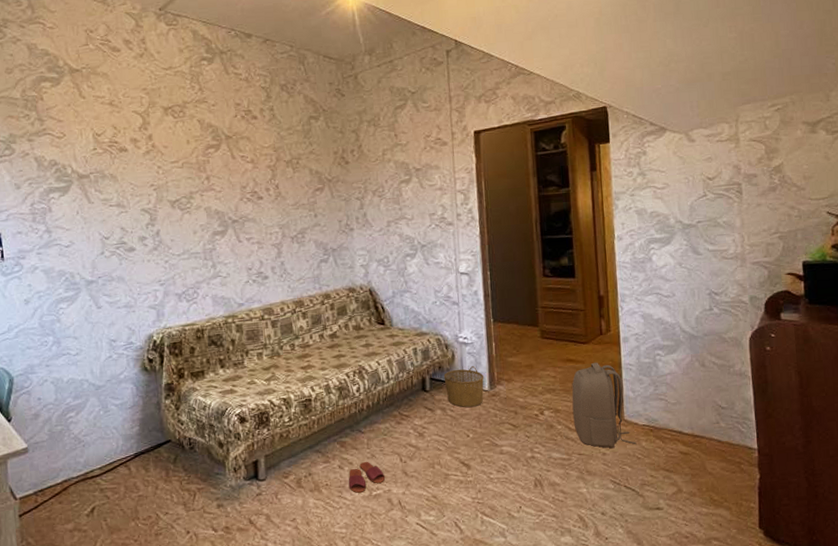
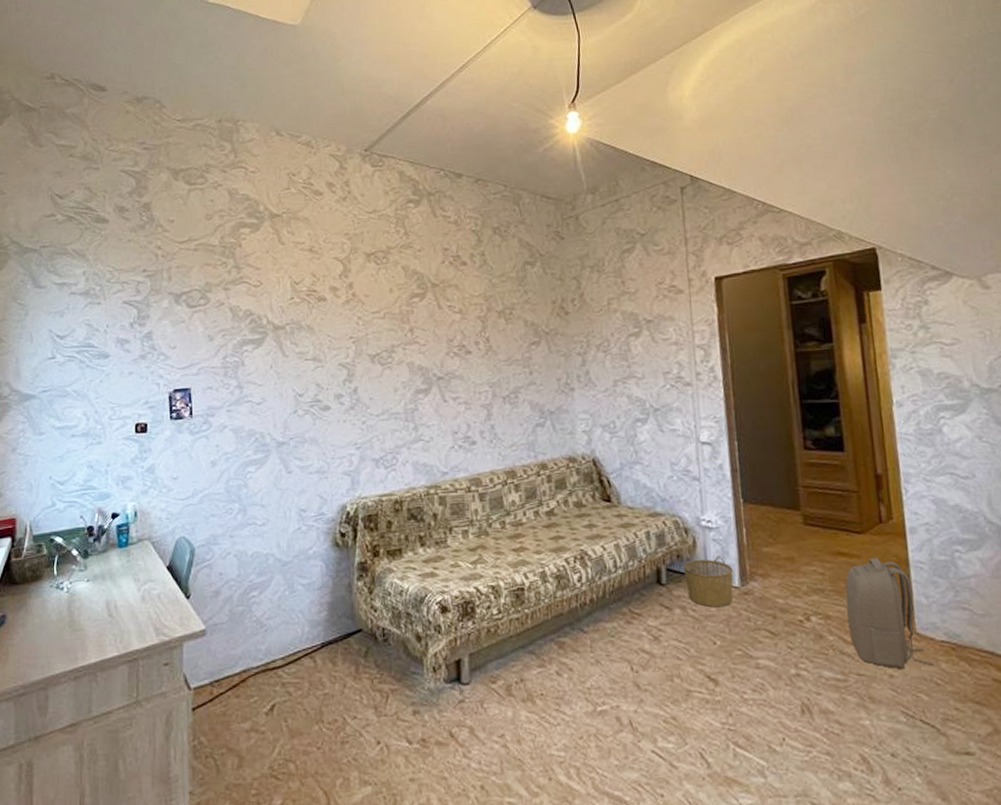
slippers: present [348,461,385,493] -> none [567,668,612,707]

